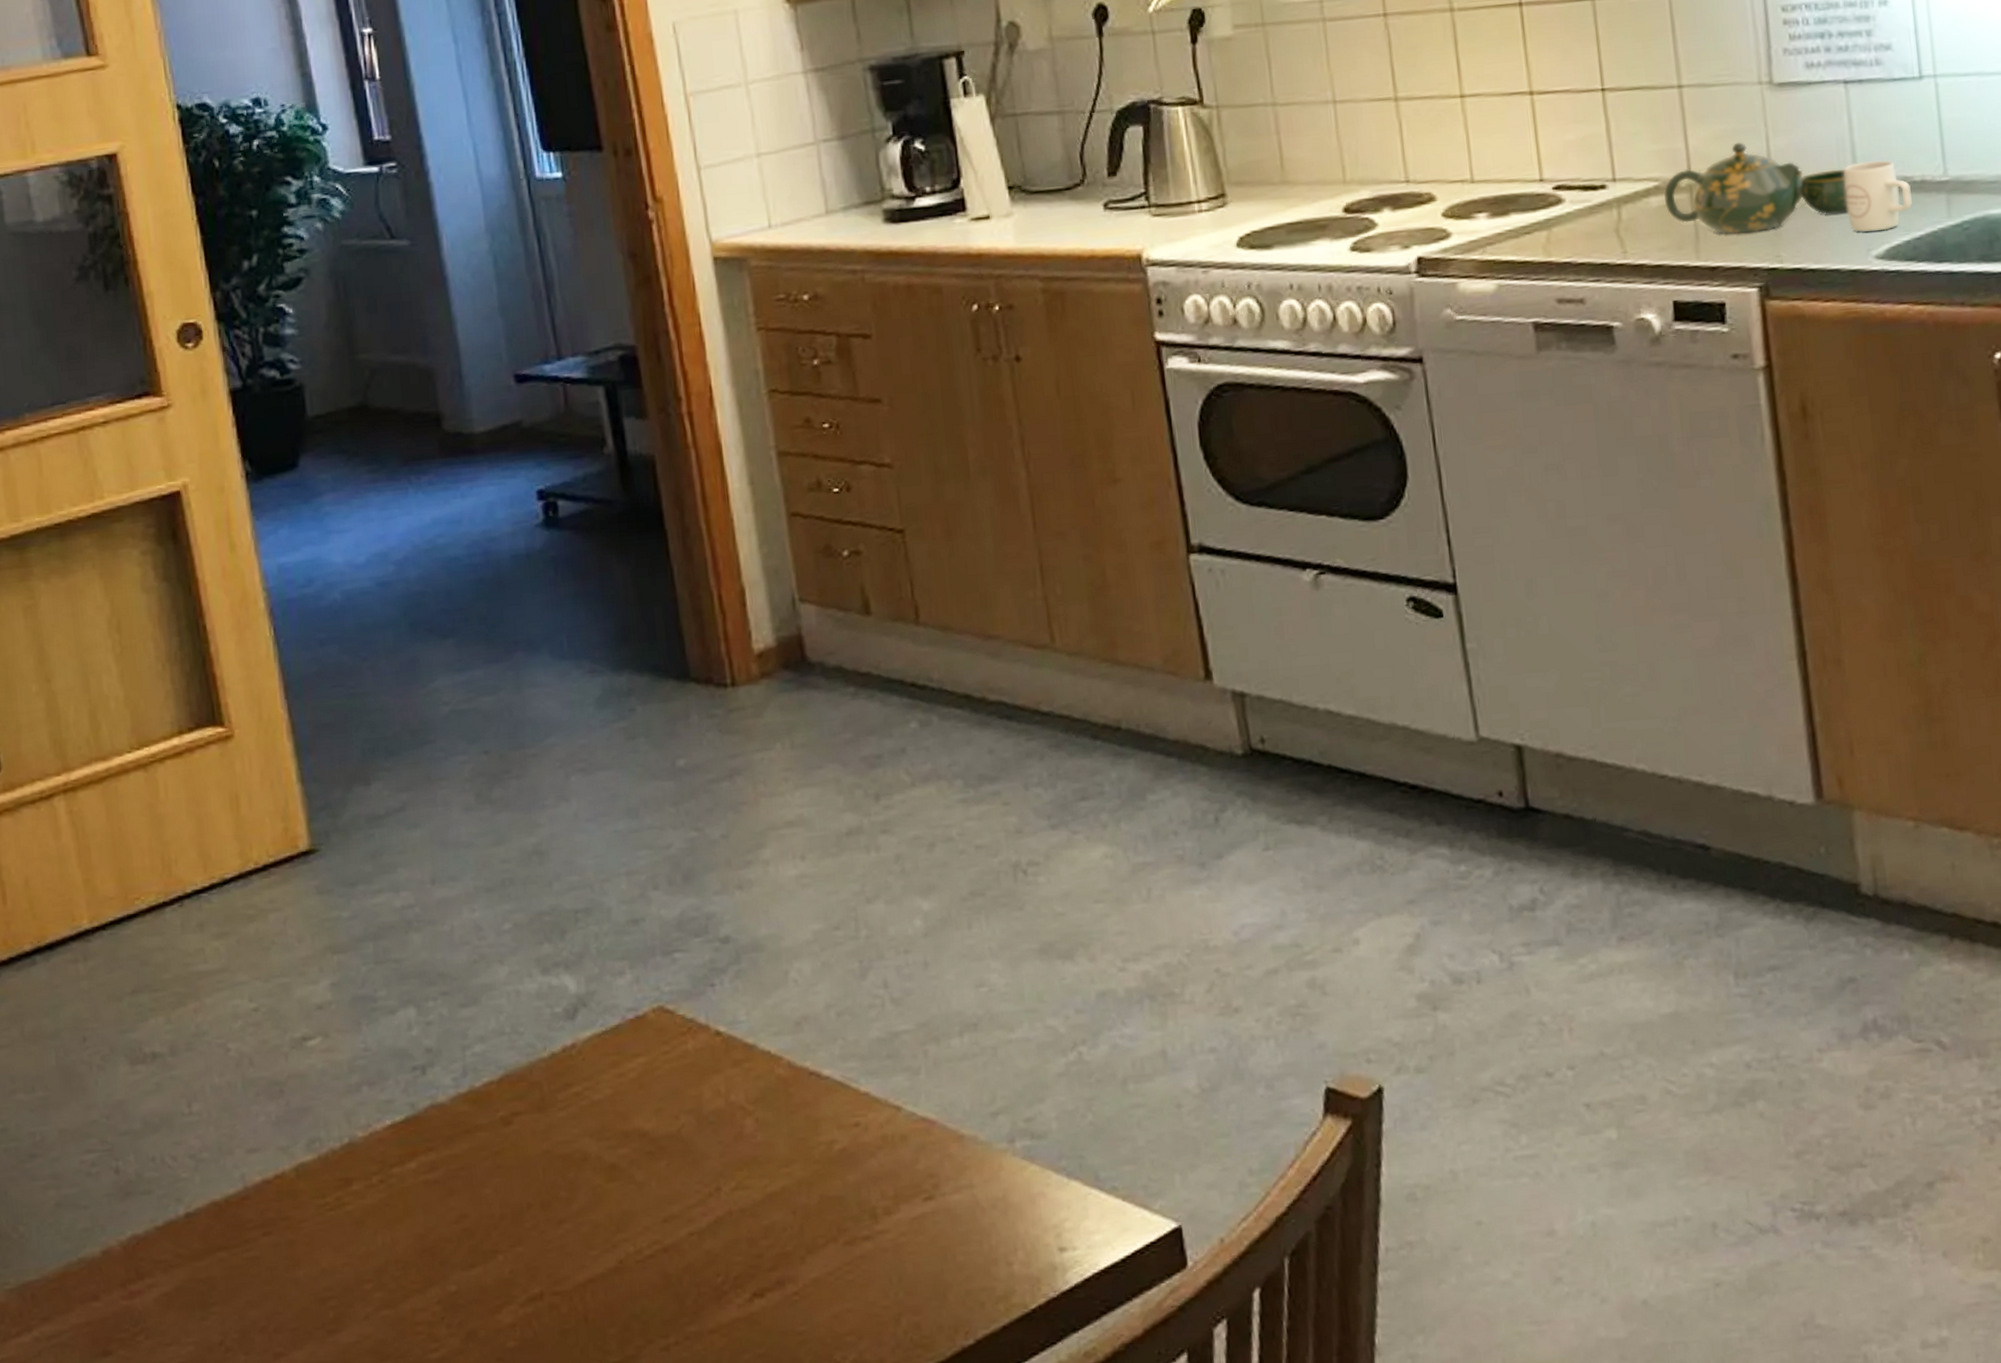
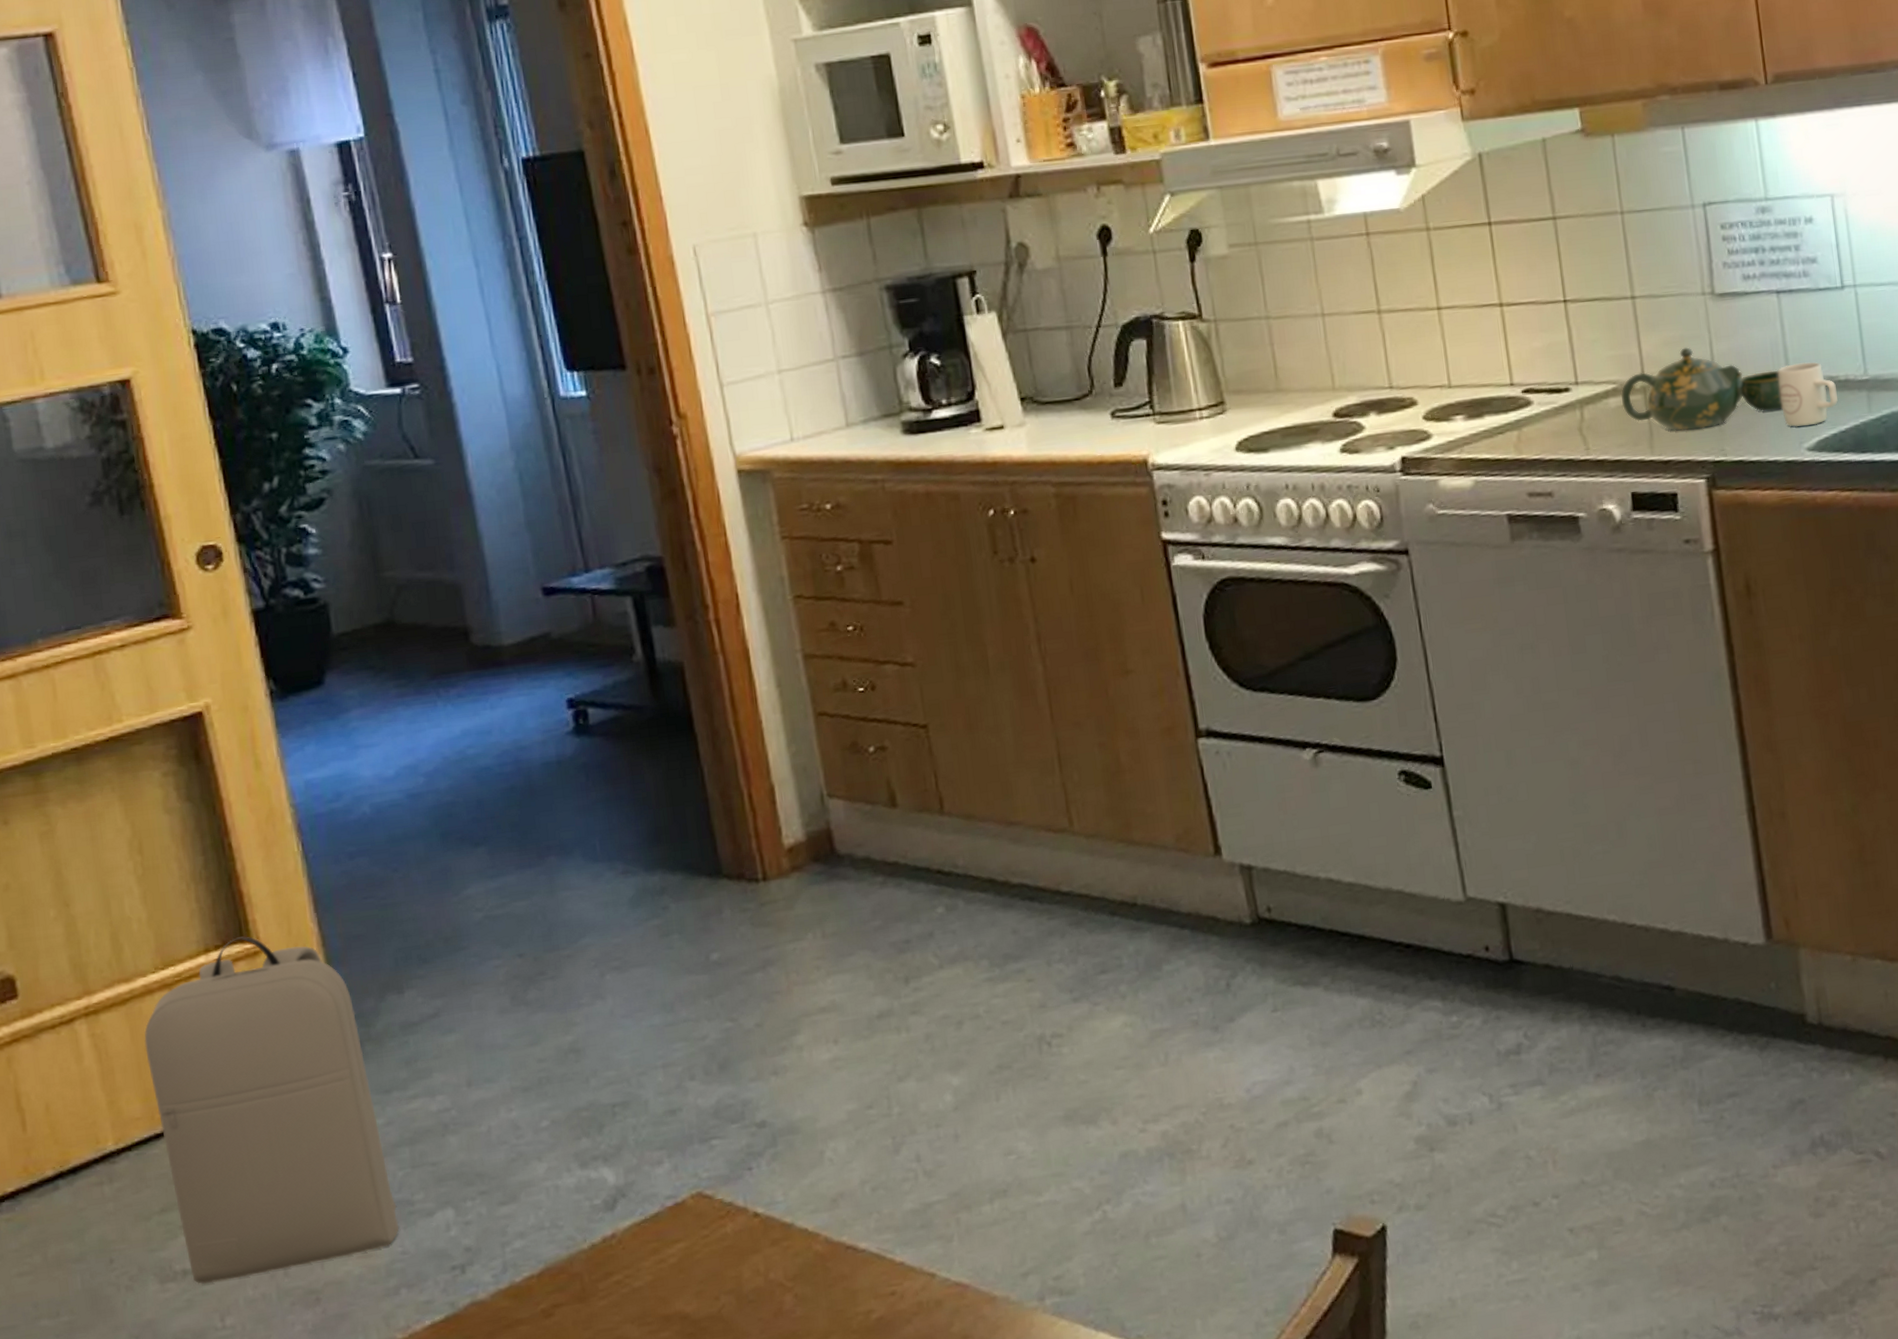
backpack: none [119,720,362,1069] -> present [144,936,400,1285]

